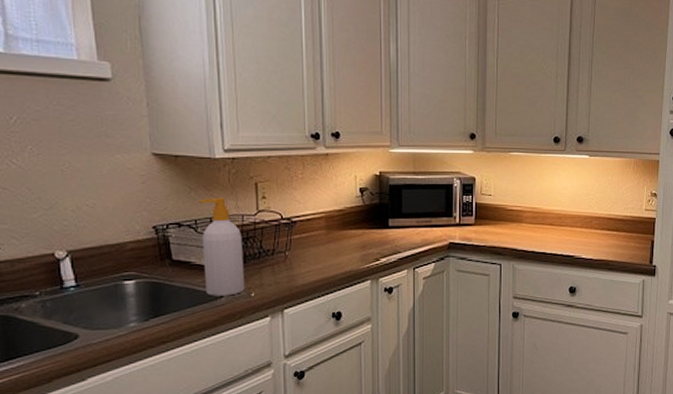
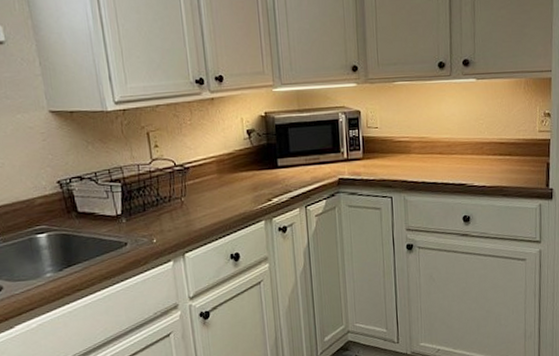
soap bottle: present [199,197,245,296] -> none [97,149,147,245]

